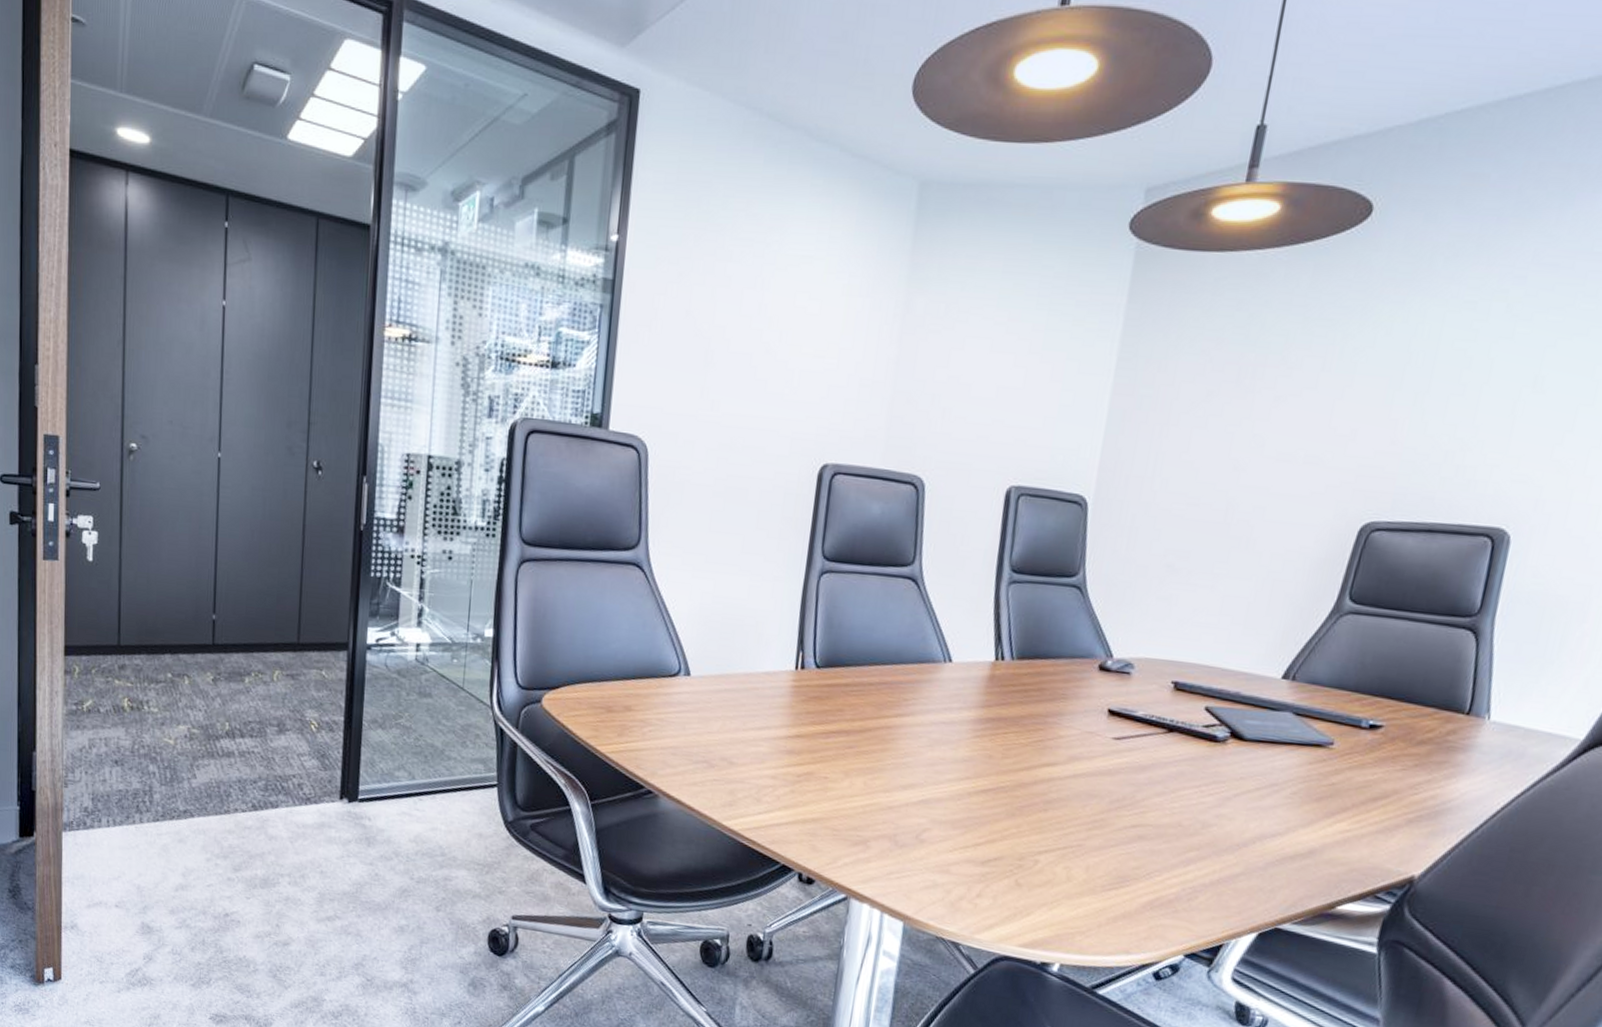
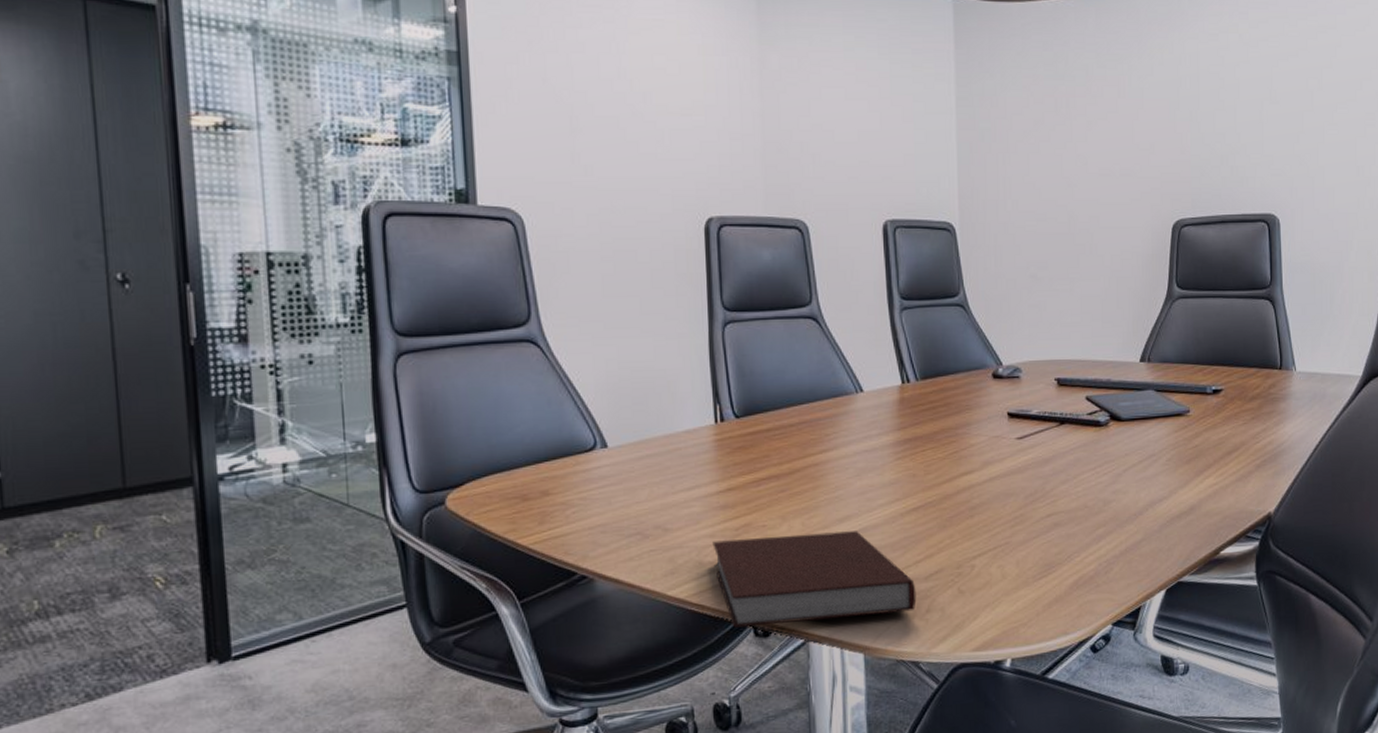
notebook: none [771,783,970,893] -> present [712,531,917,628]

